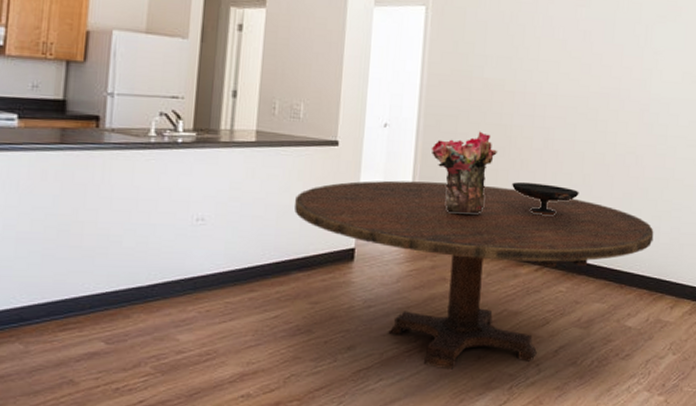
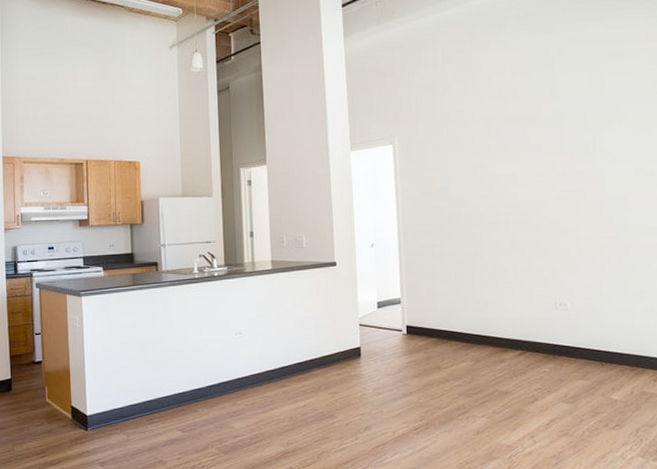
dining table: present [295,180,654,370] -> none [308,286,628,444]
bouquet: present [431,131,498,214] -> none [412,241,471,312]
decorative bowl: present [512,182,579,215] -> none [487,280,550,307]

